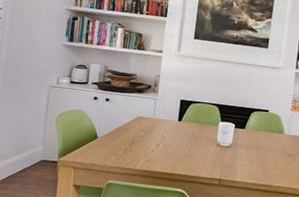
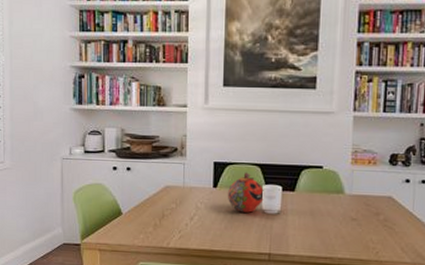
decorative ball: none [189,110,221,144] -> present [228,172,265,213]

